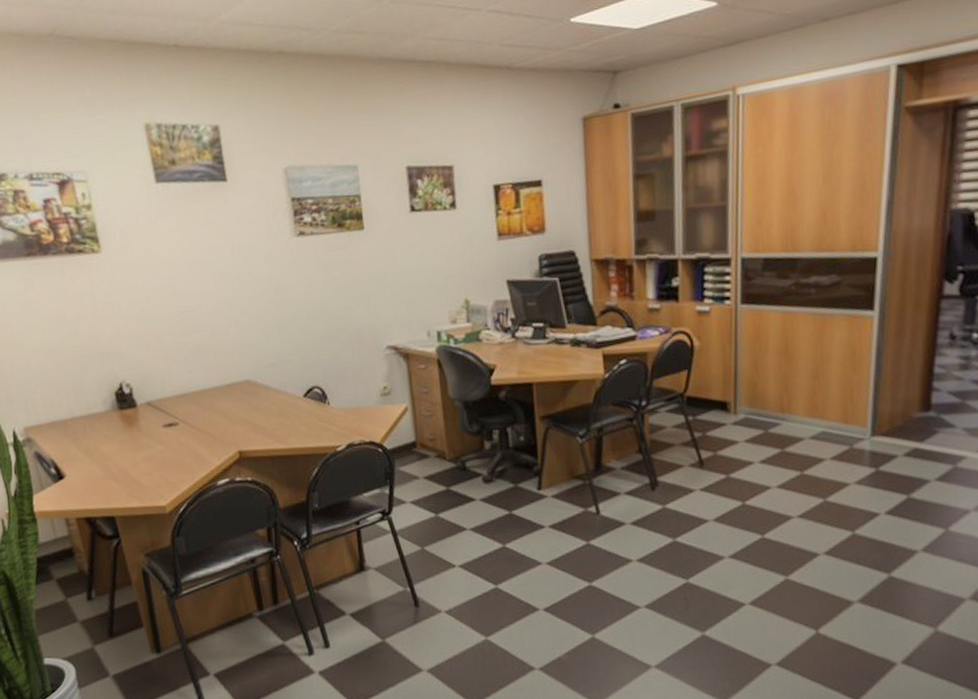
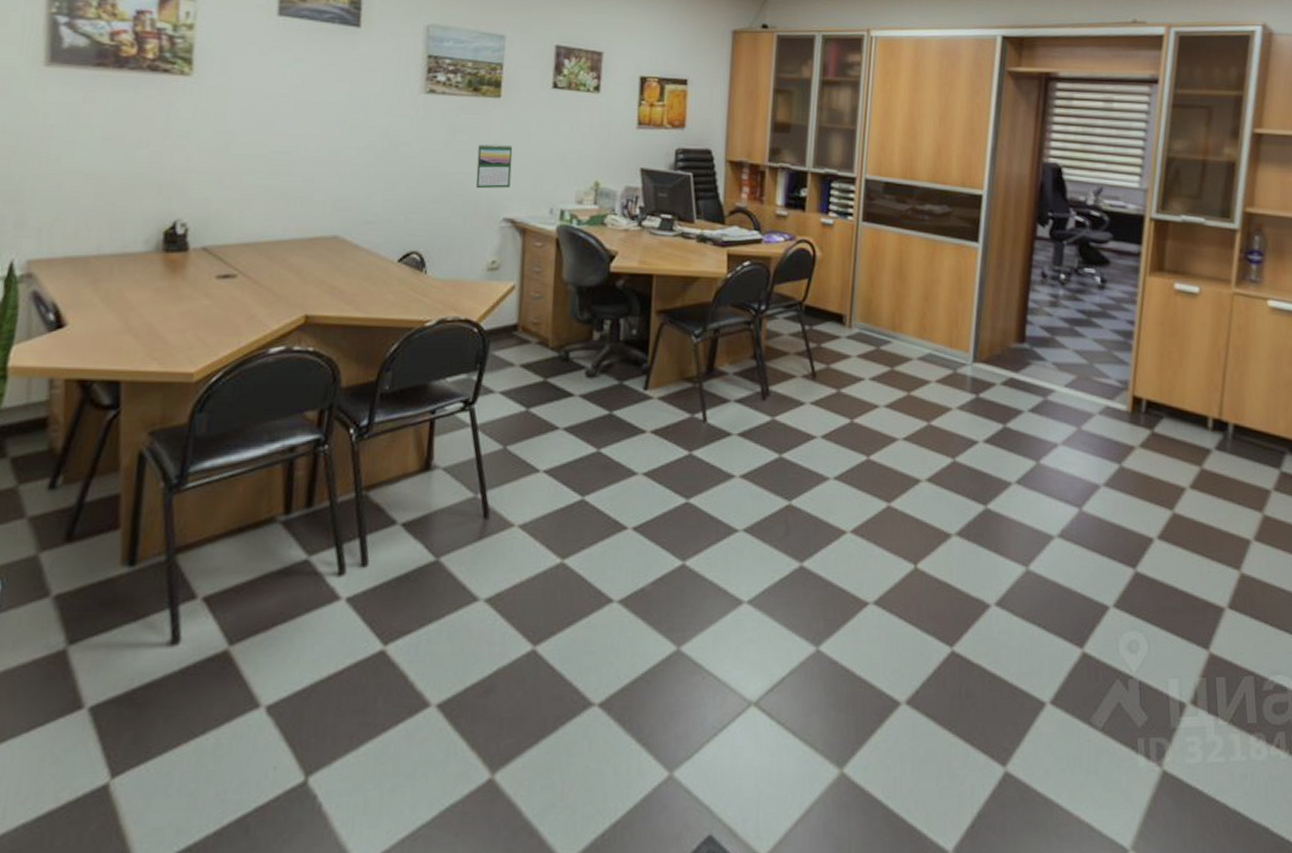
calendar: none [352,274,388,322] -> present [475,144,513,189]

